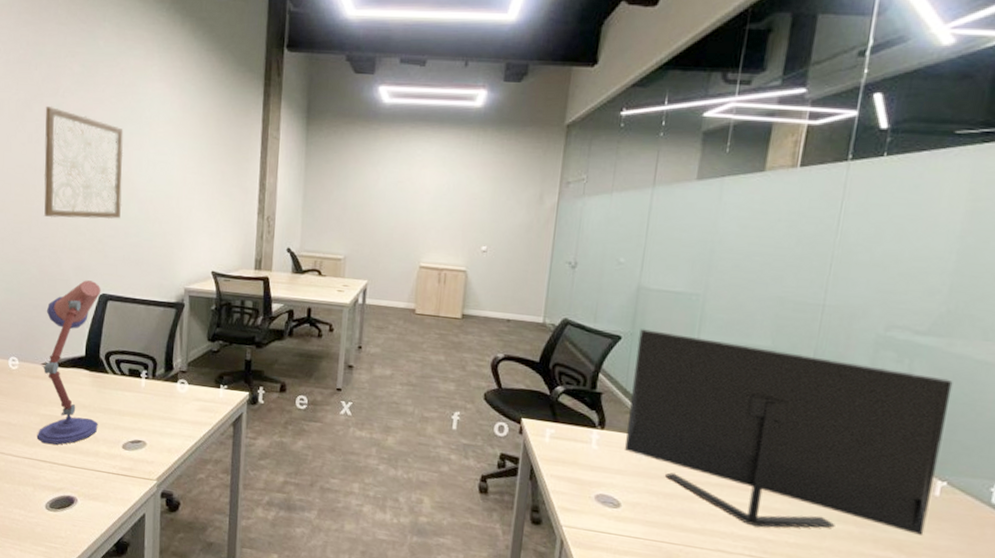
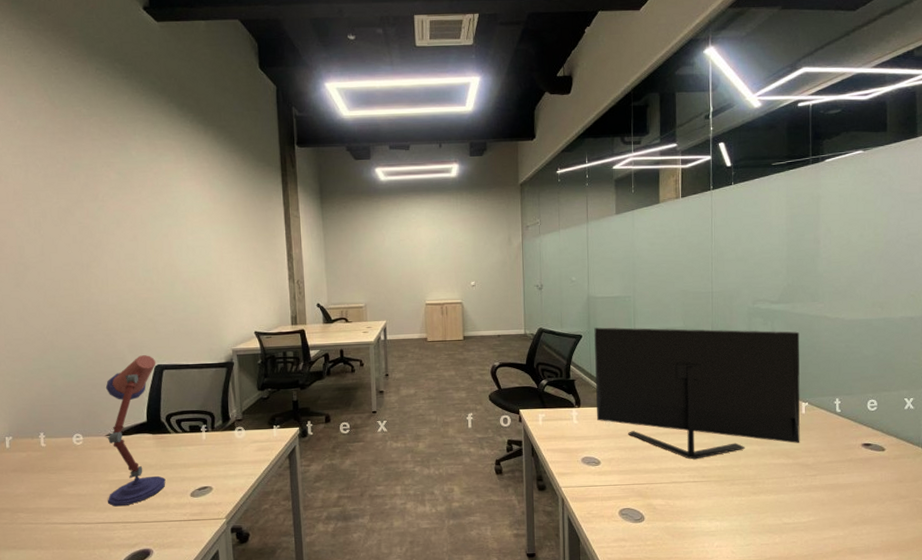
wall art: present [44,106,124,220] -> none [86,209,168,306]

